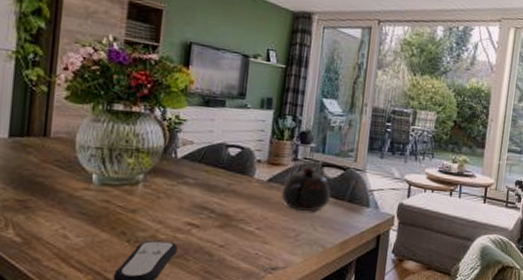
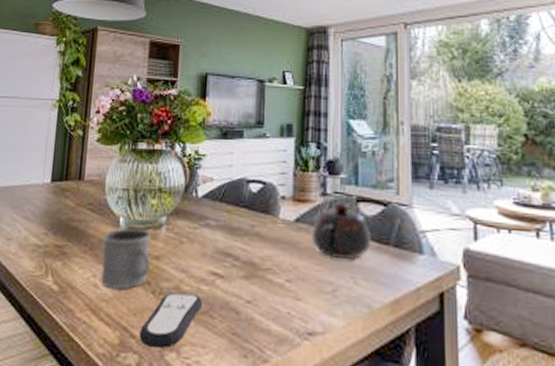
mug: none [71,184,128,240] -> present [101,228,152,290]

